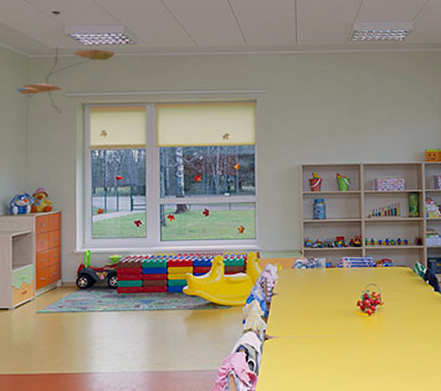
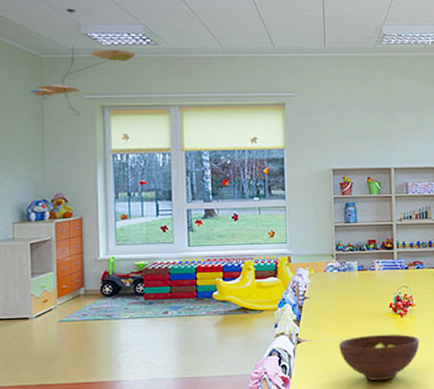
fruit bowl: none [306,332,388,380] -> present [339,334,420,381]

